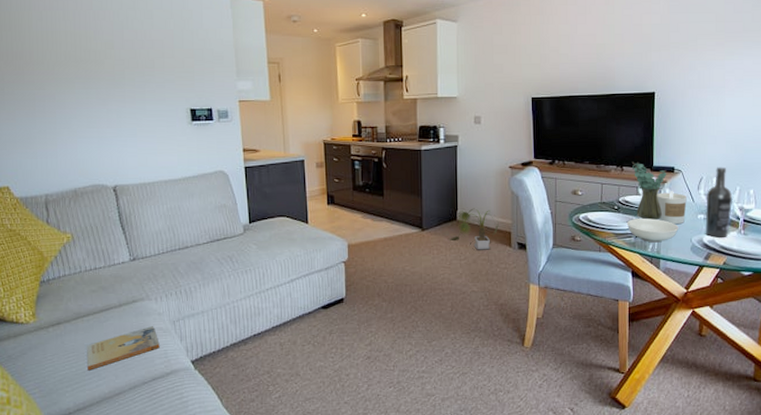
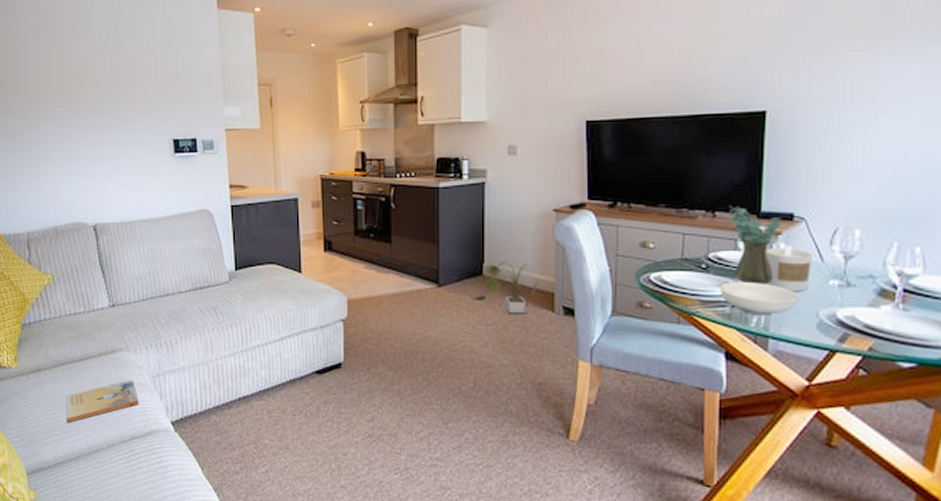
wine bottle: present [705,167,732,239] -> none [840,214,885,314]

